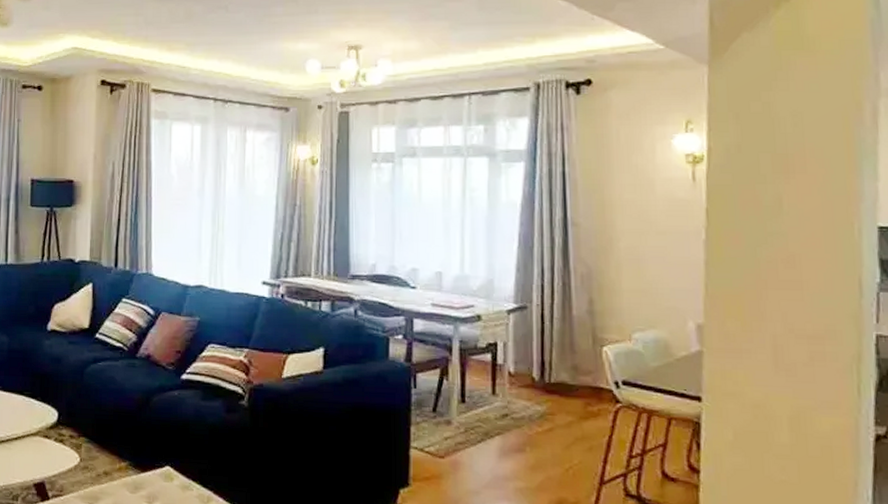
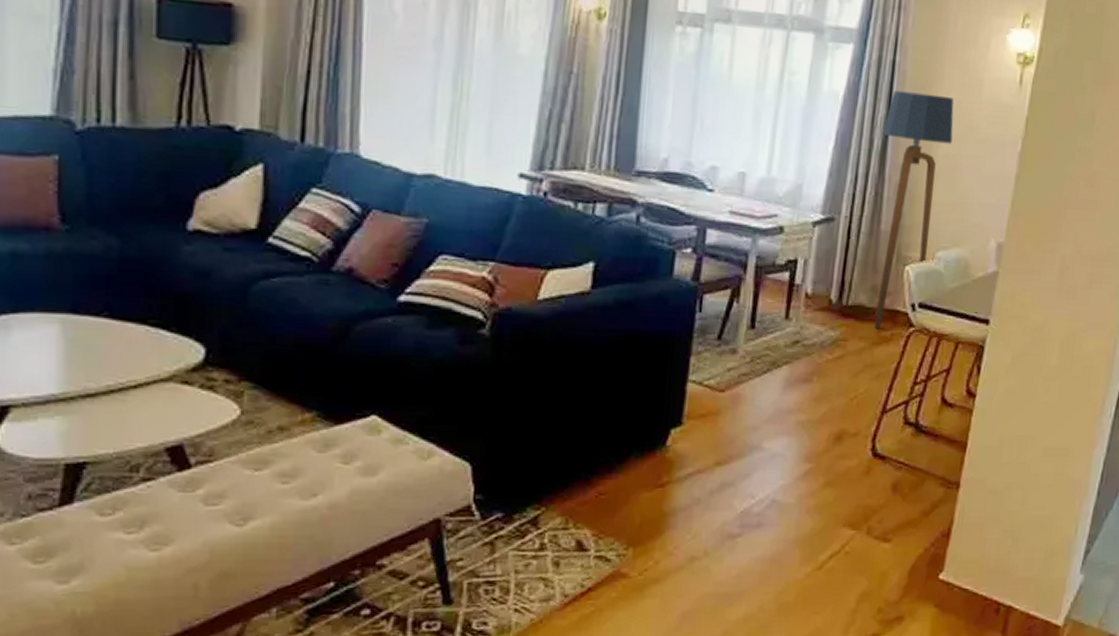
floor lamp: none [561,196,632,405] -> present [875,90,954,330]

